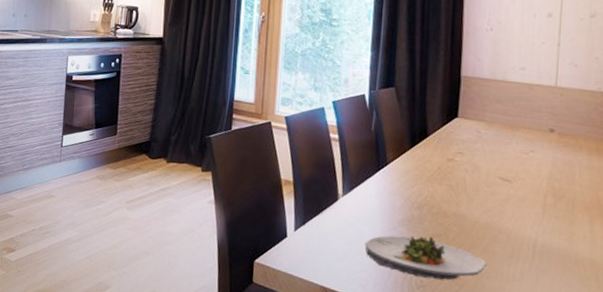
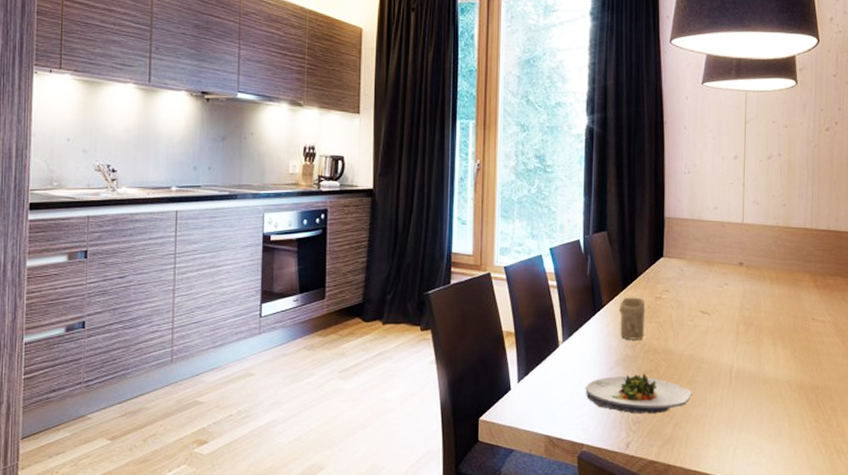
candle: none [404,156,436,202] -> present [618,297,646,340]

